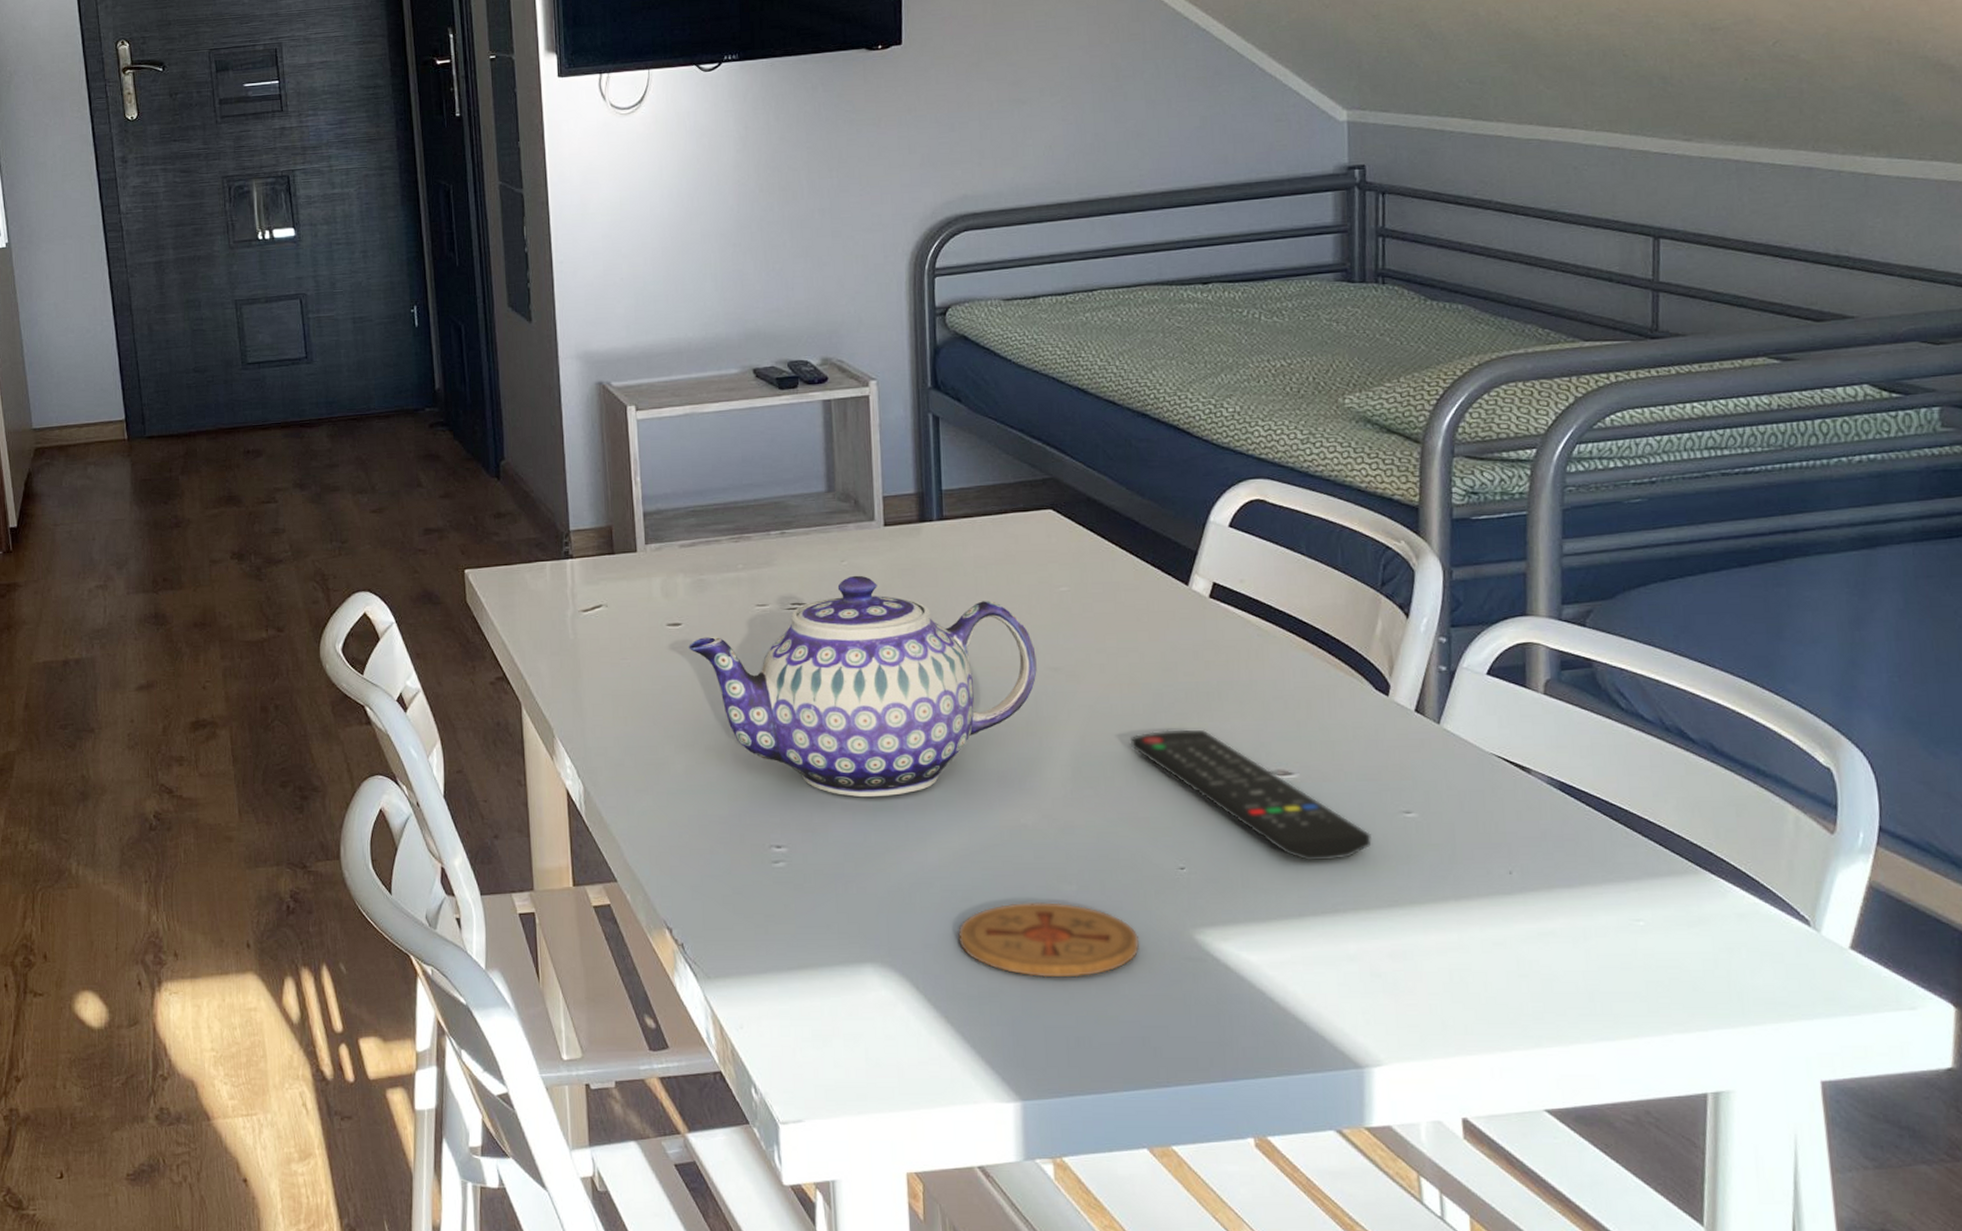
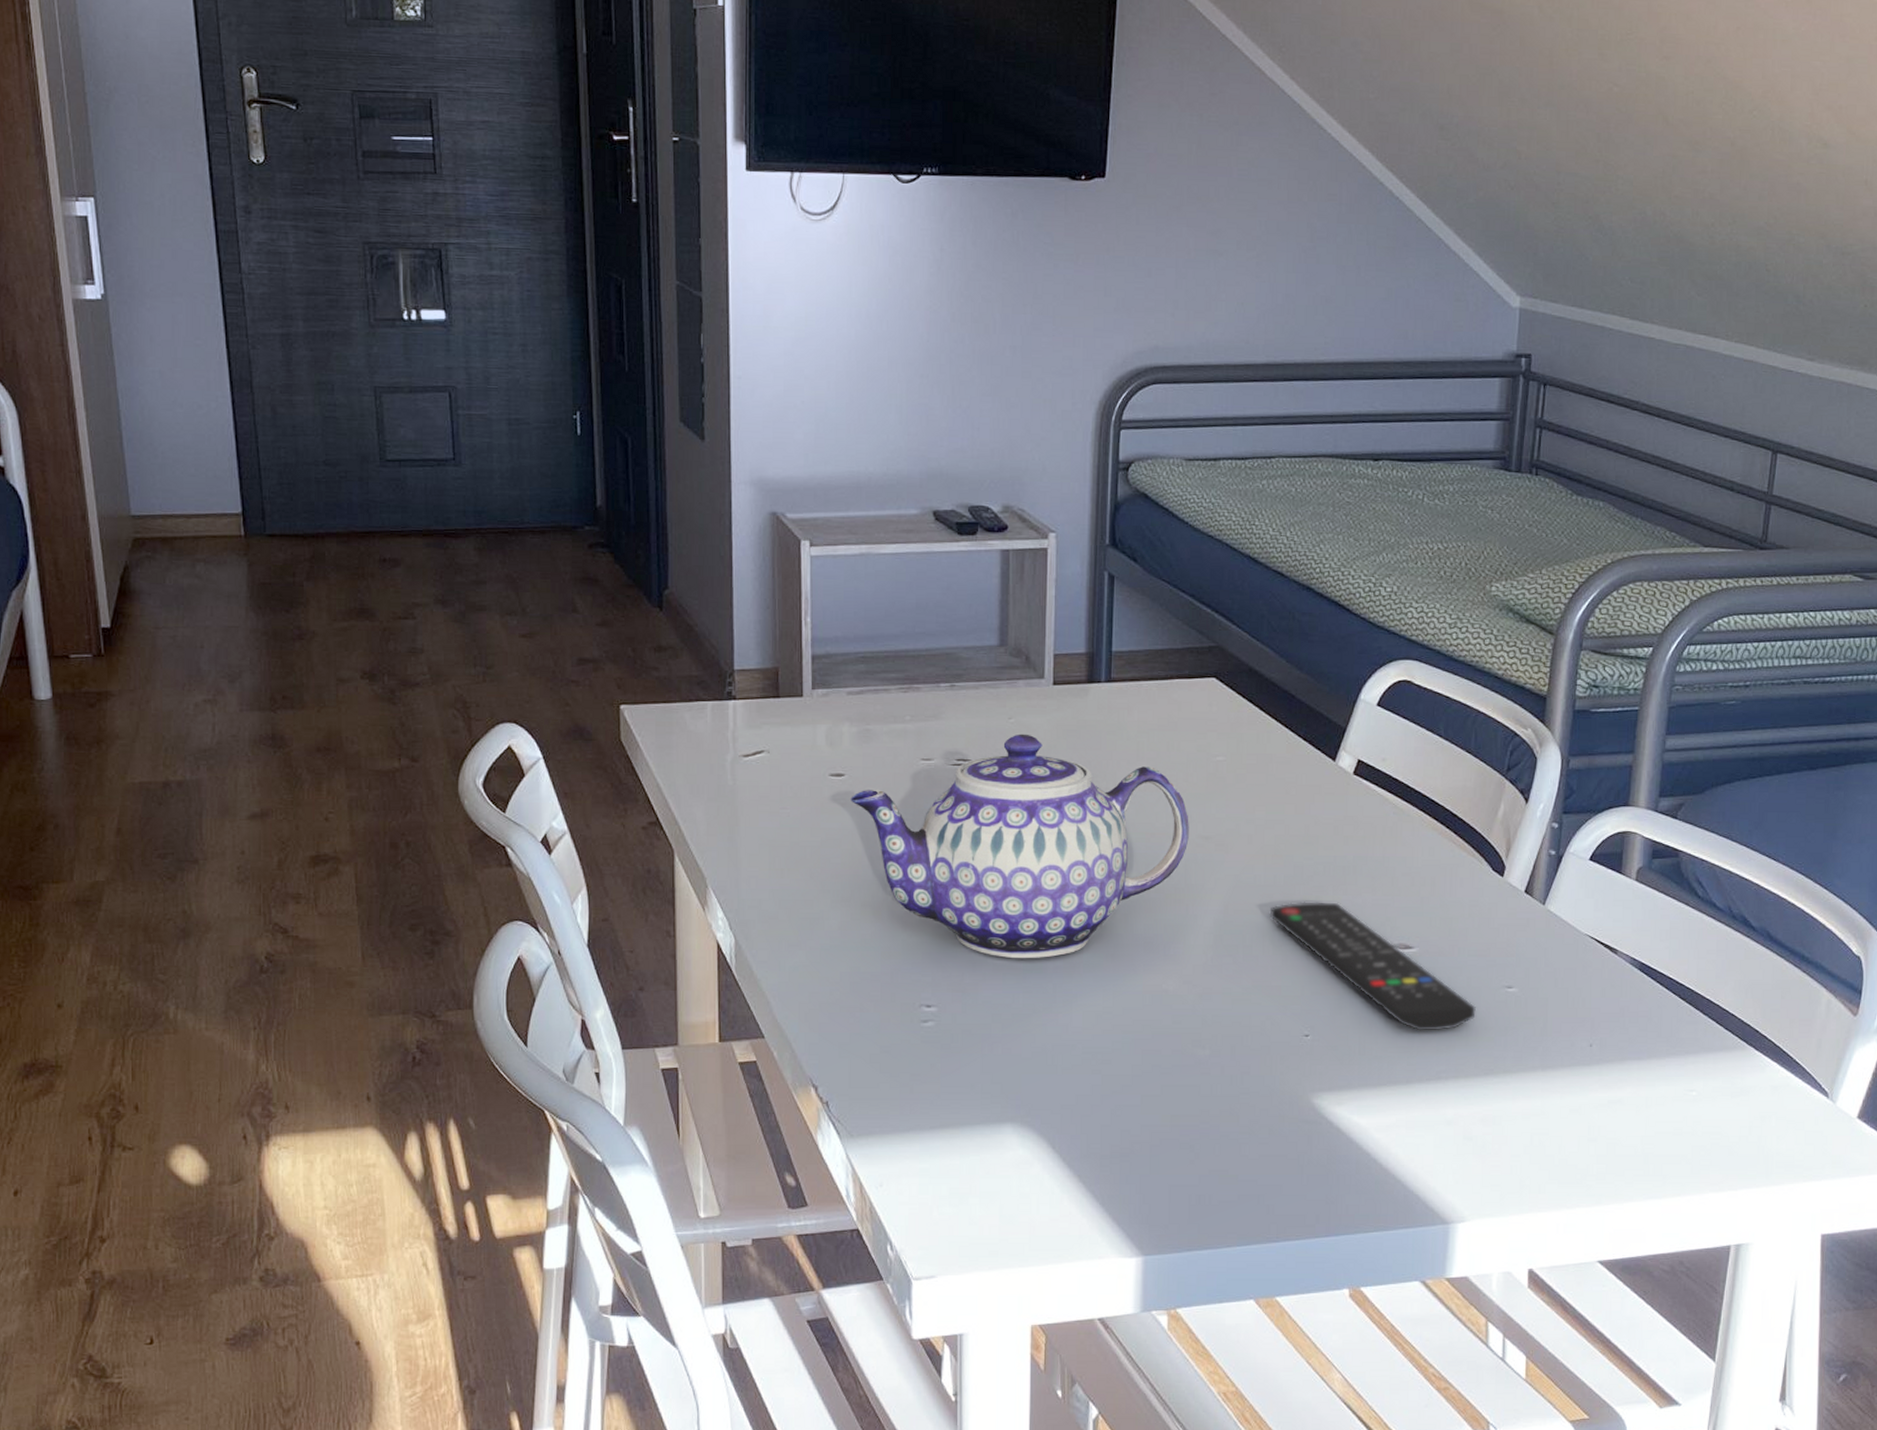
coaster: present [958,902,1140,978] -> none [1096,1066,1263,1139]

